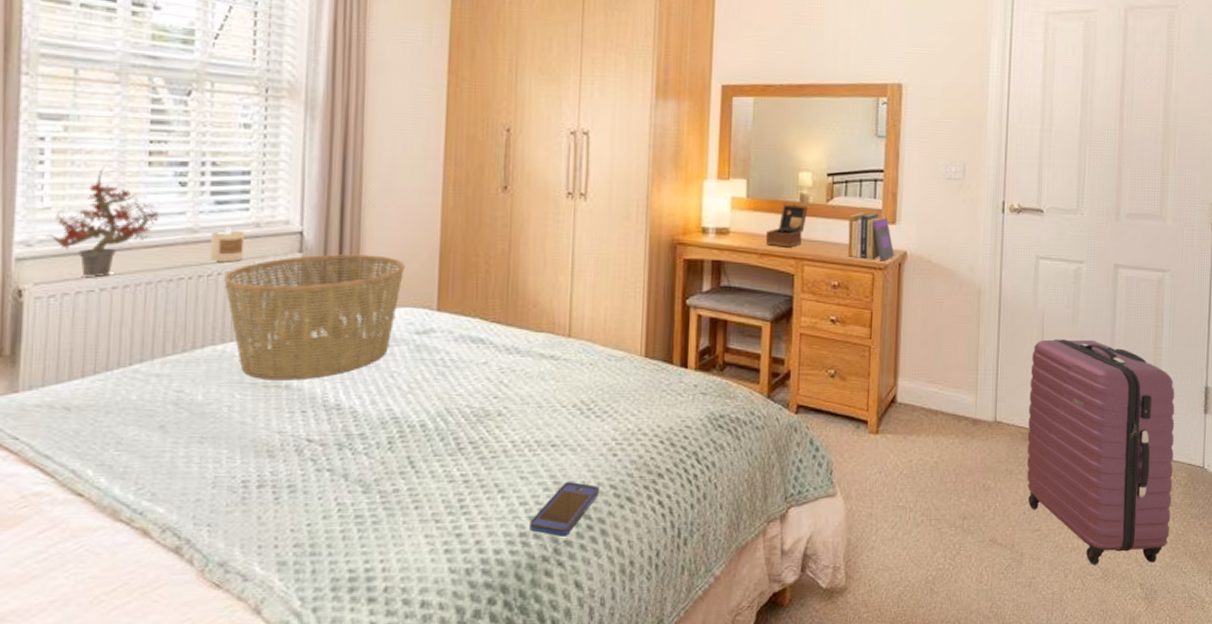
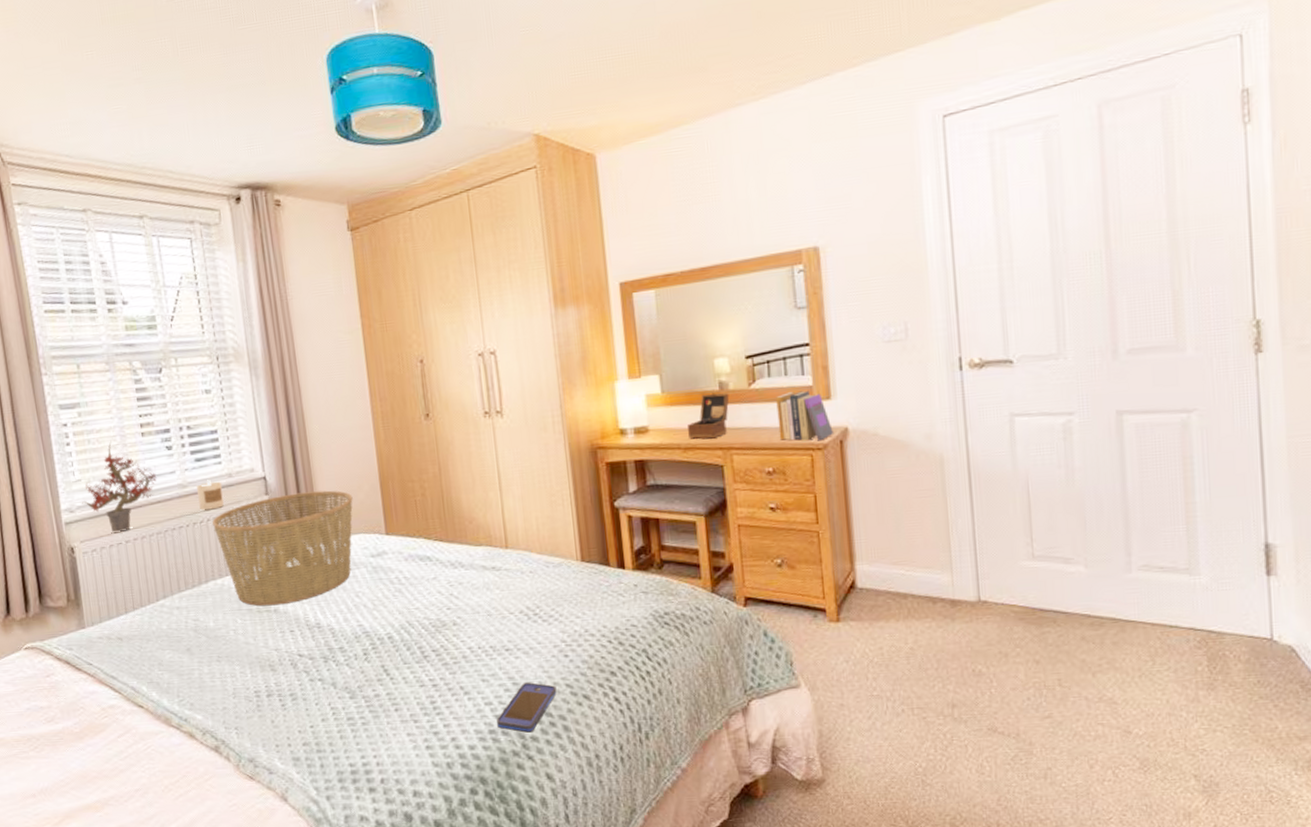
suitcase: present [1027,339,1175,565] -> none [1018,501,1230,755]

